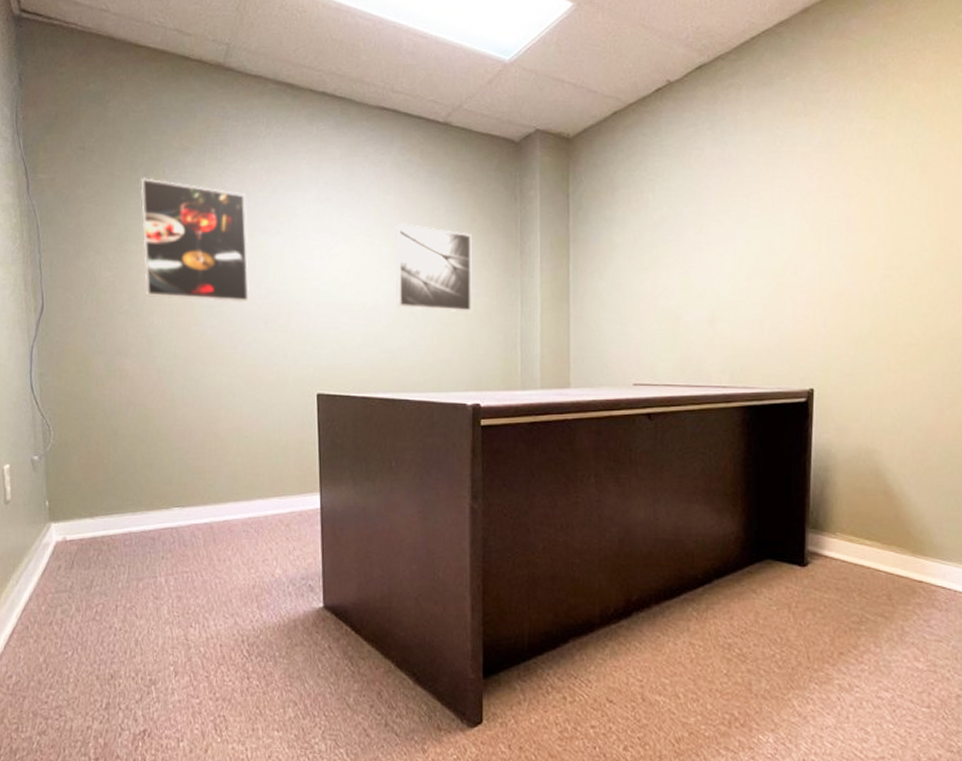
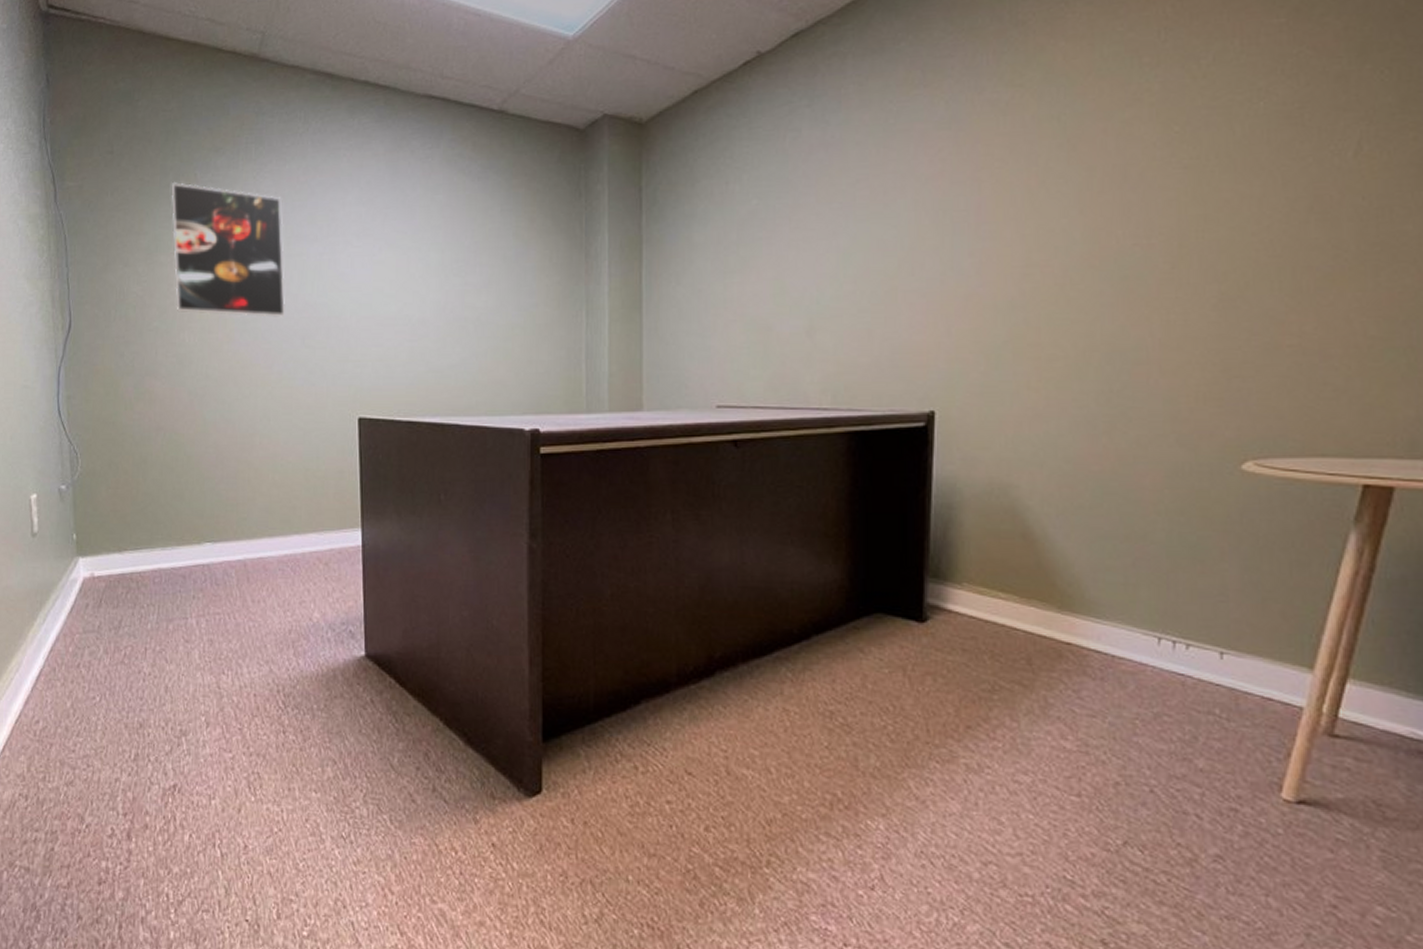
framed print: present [395,222,473,312] -> none [444,224,532,325]

